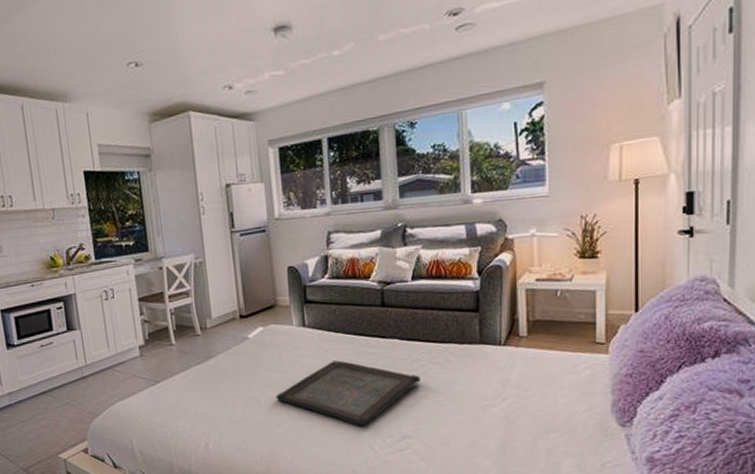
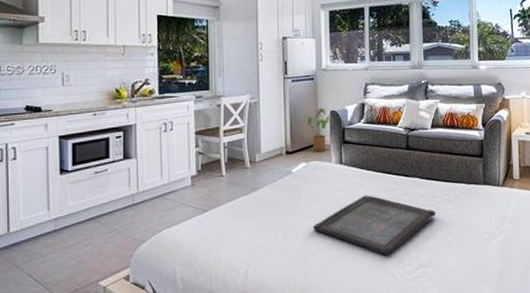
house plant: none [260,264,289,315] -> present [307,109,331,152]

